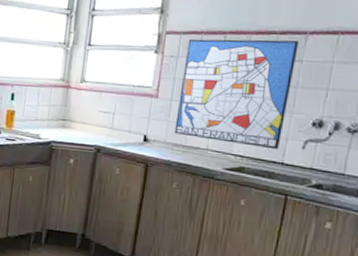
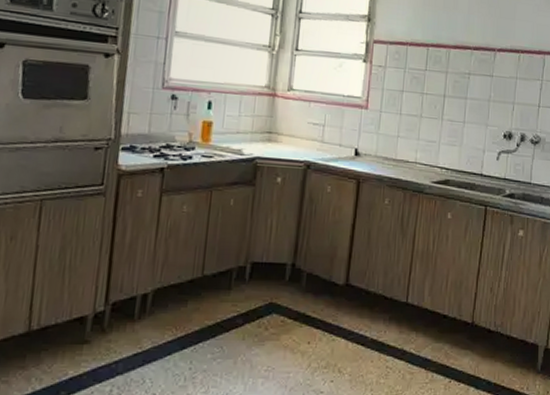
wall art: present [174,39,299,150] -> none [384,49,489,161]

